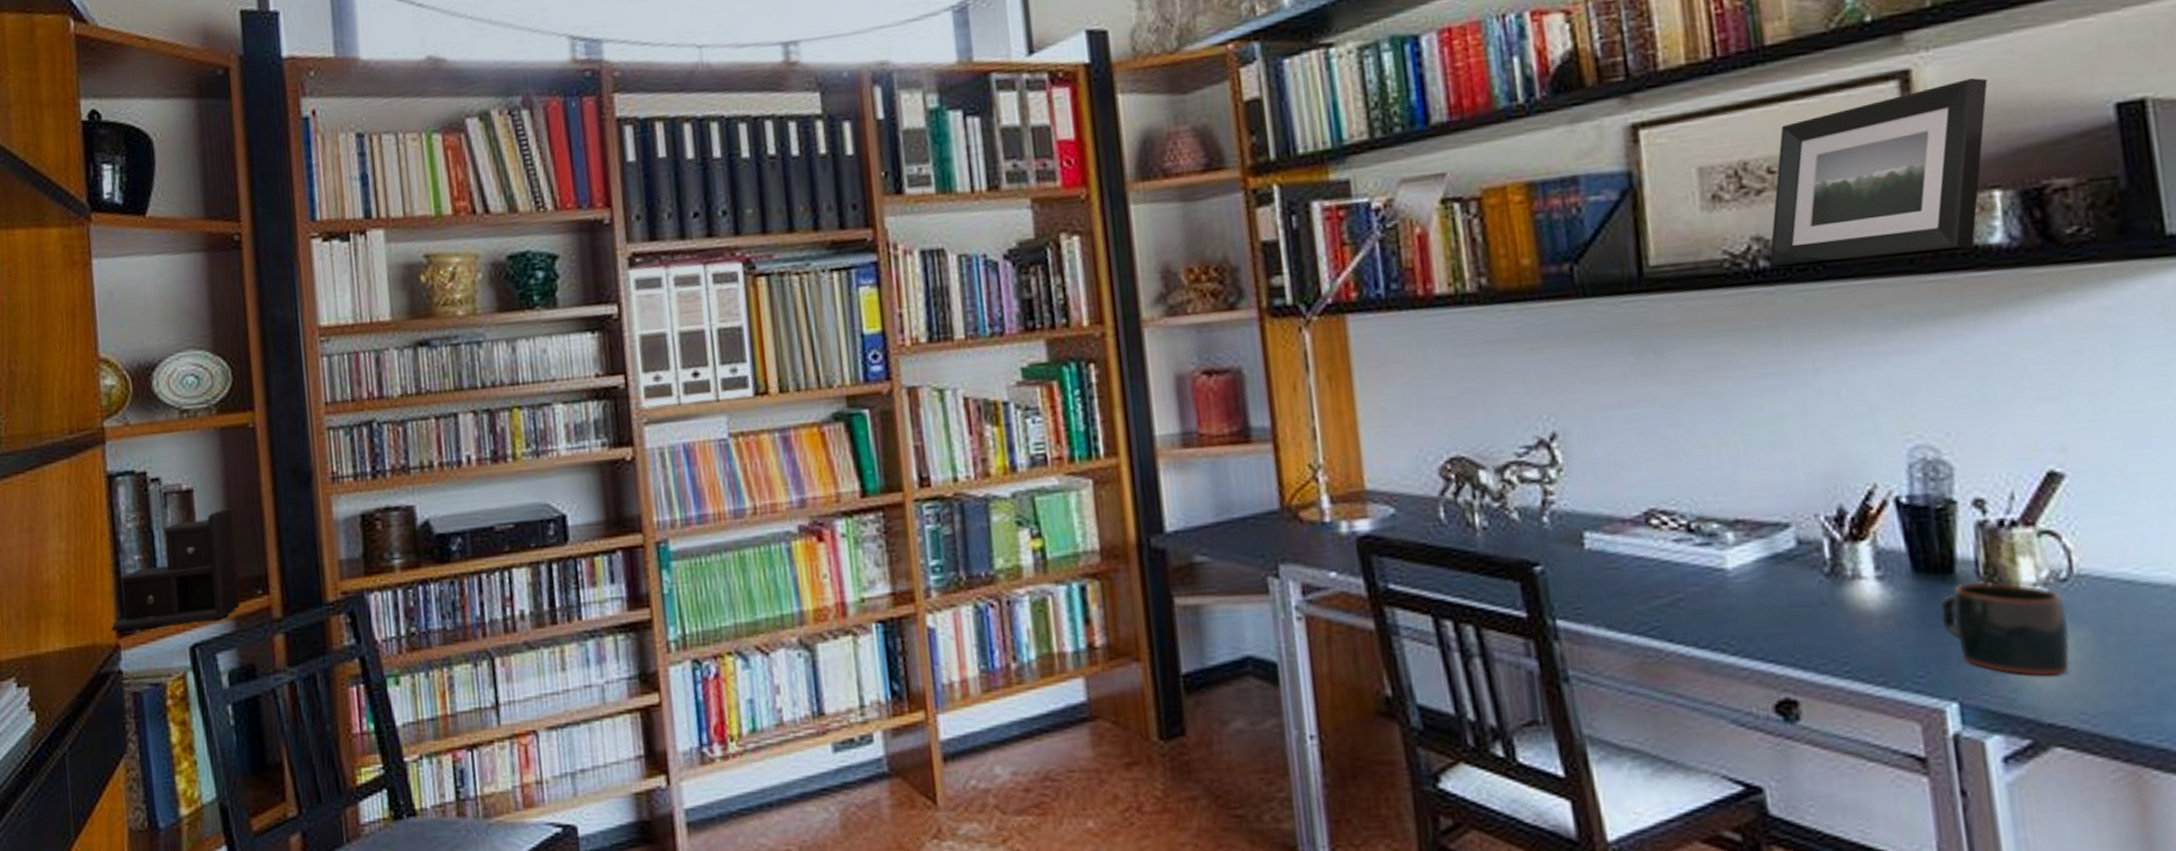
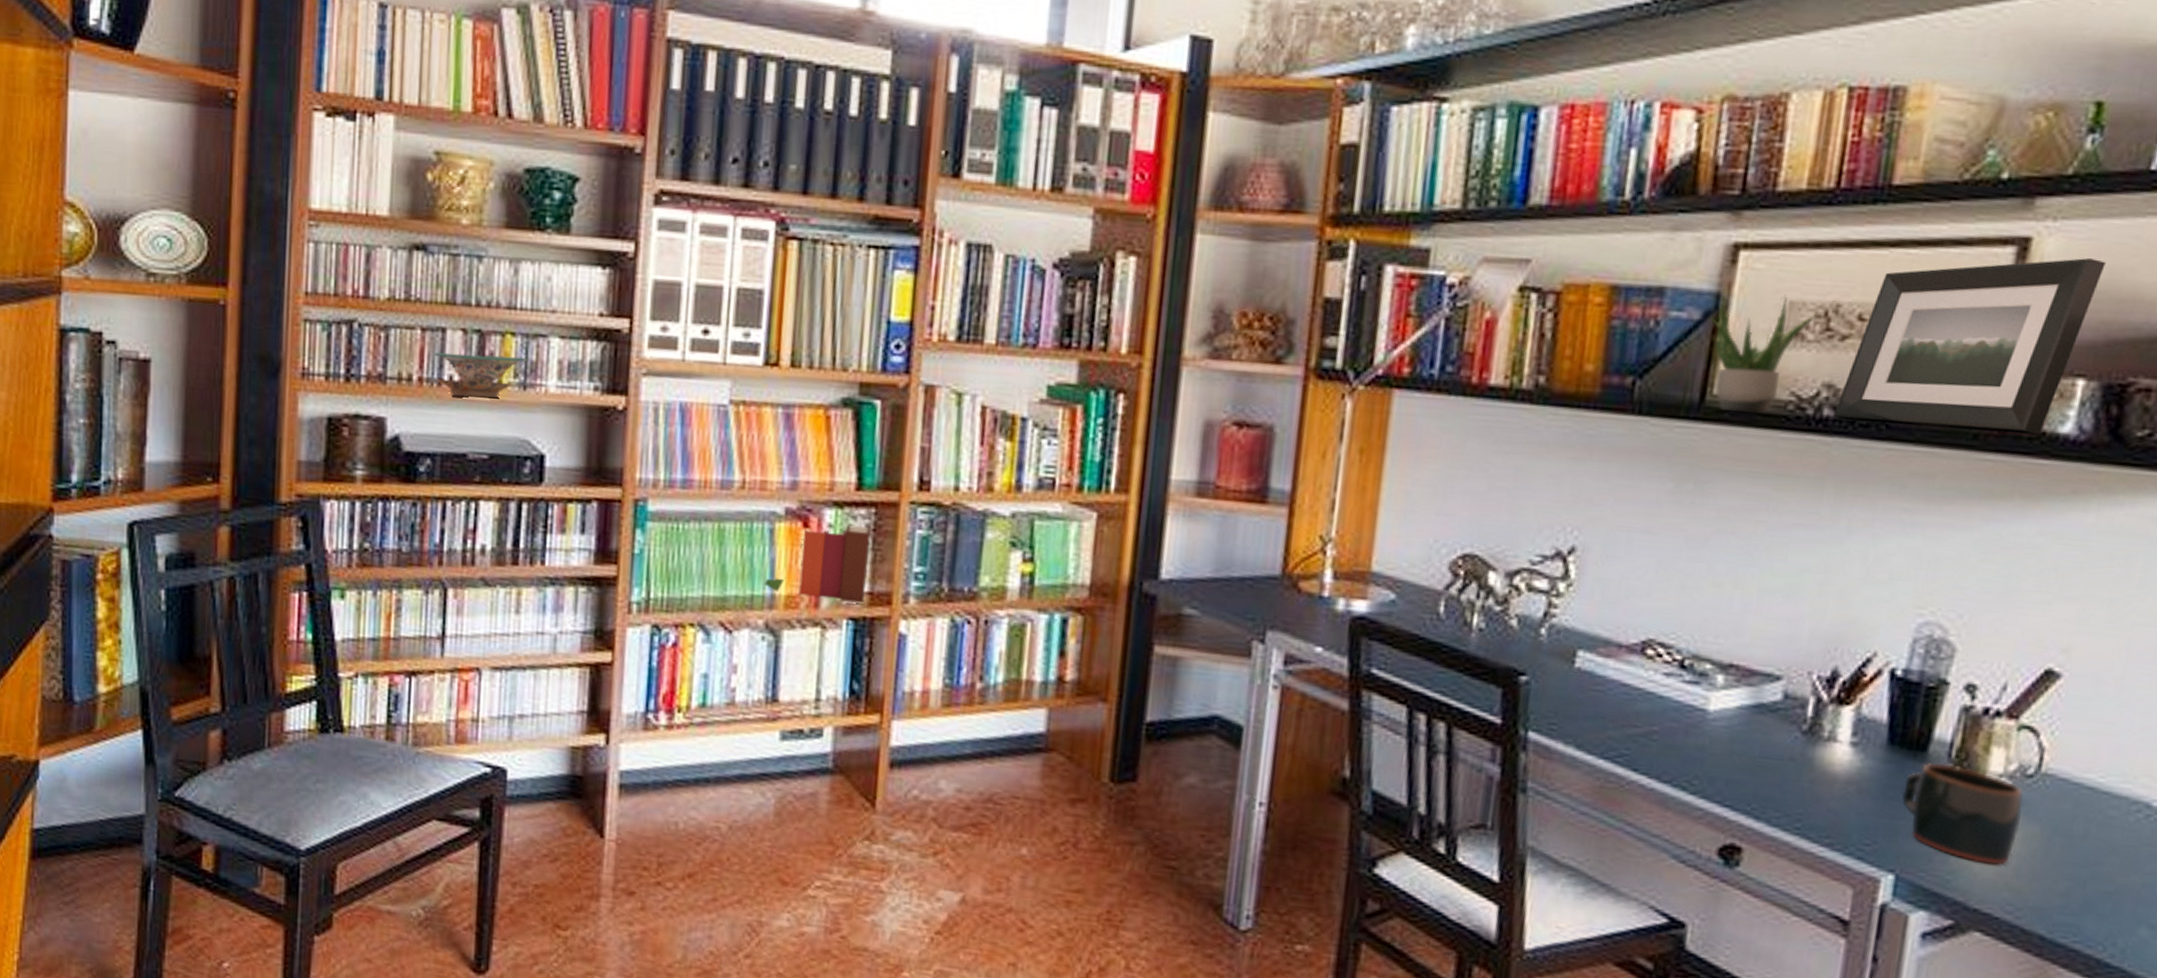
bookend: present [111,508,239,632] -> none [46,385,190,500]
decorative bowl: none [450,427,536,475] -> present [434,352,527,399]
books: none [791,528,889,608] -> present [764,523,871,603]
potted plant: none [1627,162,1729,280] -> present [1710,289,1817,414]

